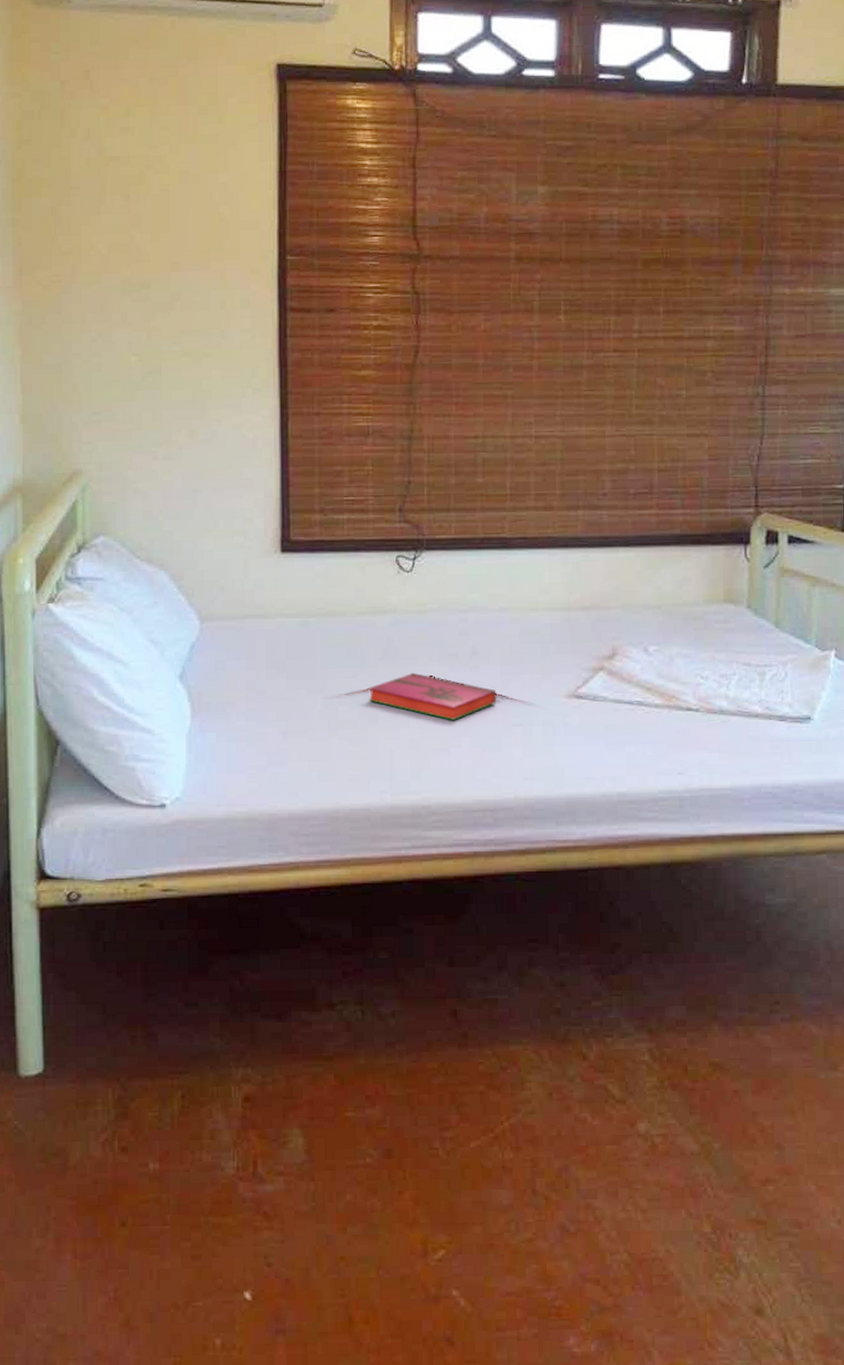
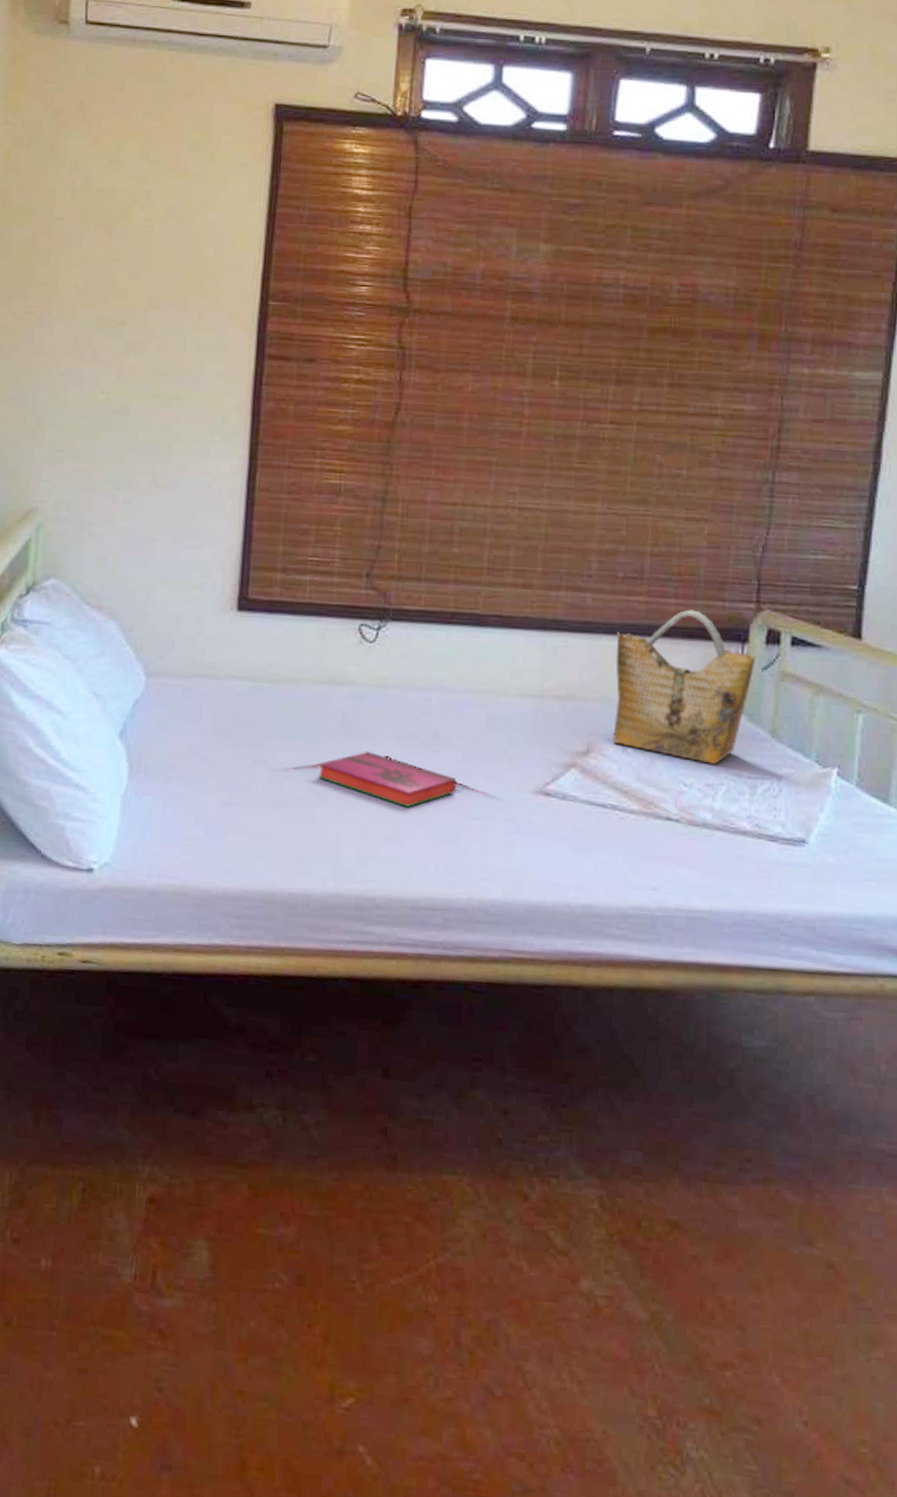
grocery bag: none [632,518,758,657] -> present [613,609,756,764]

